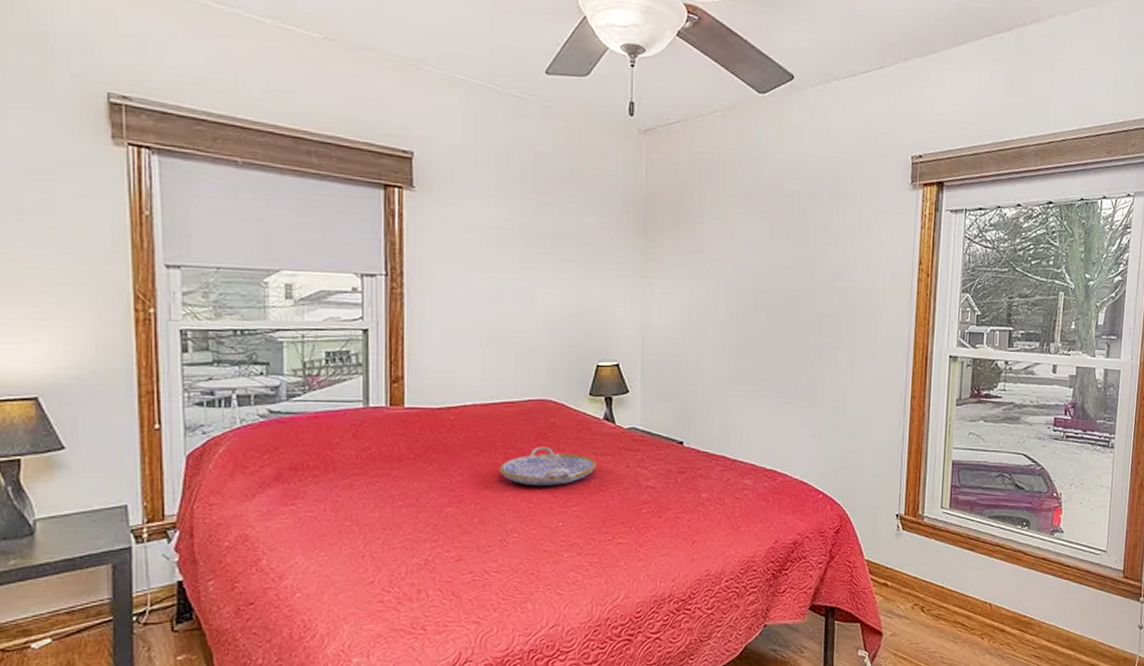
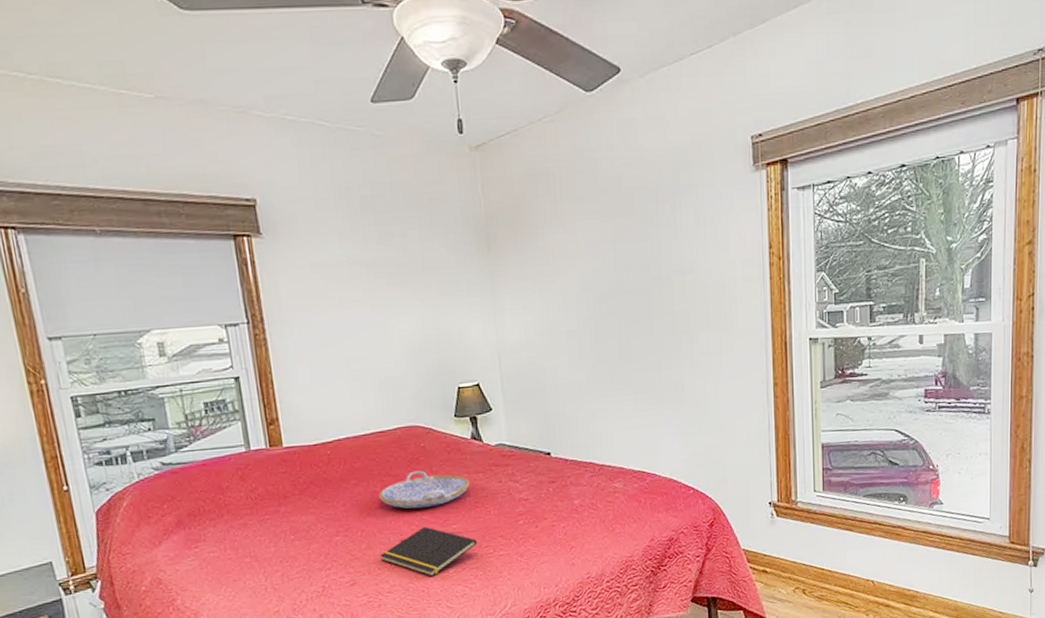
notepad: none [491,506,597,560] -> present [379,526,478,577]

